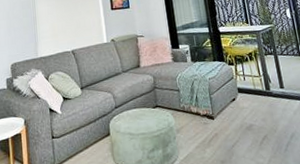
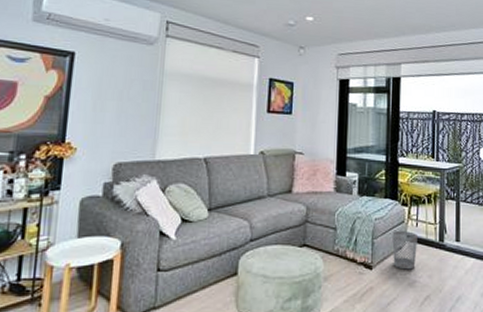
wastebasket: none [225,85,250,117] -> present [392,231,418,270]

